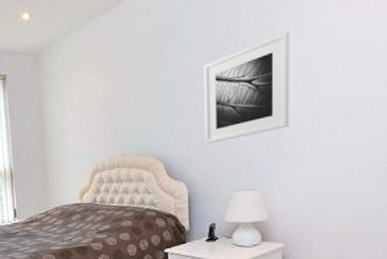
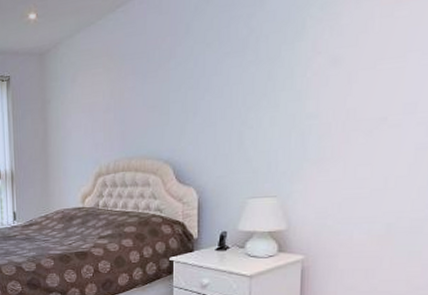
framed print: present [204,32,290,144] -> none [219,25,321,147]

